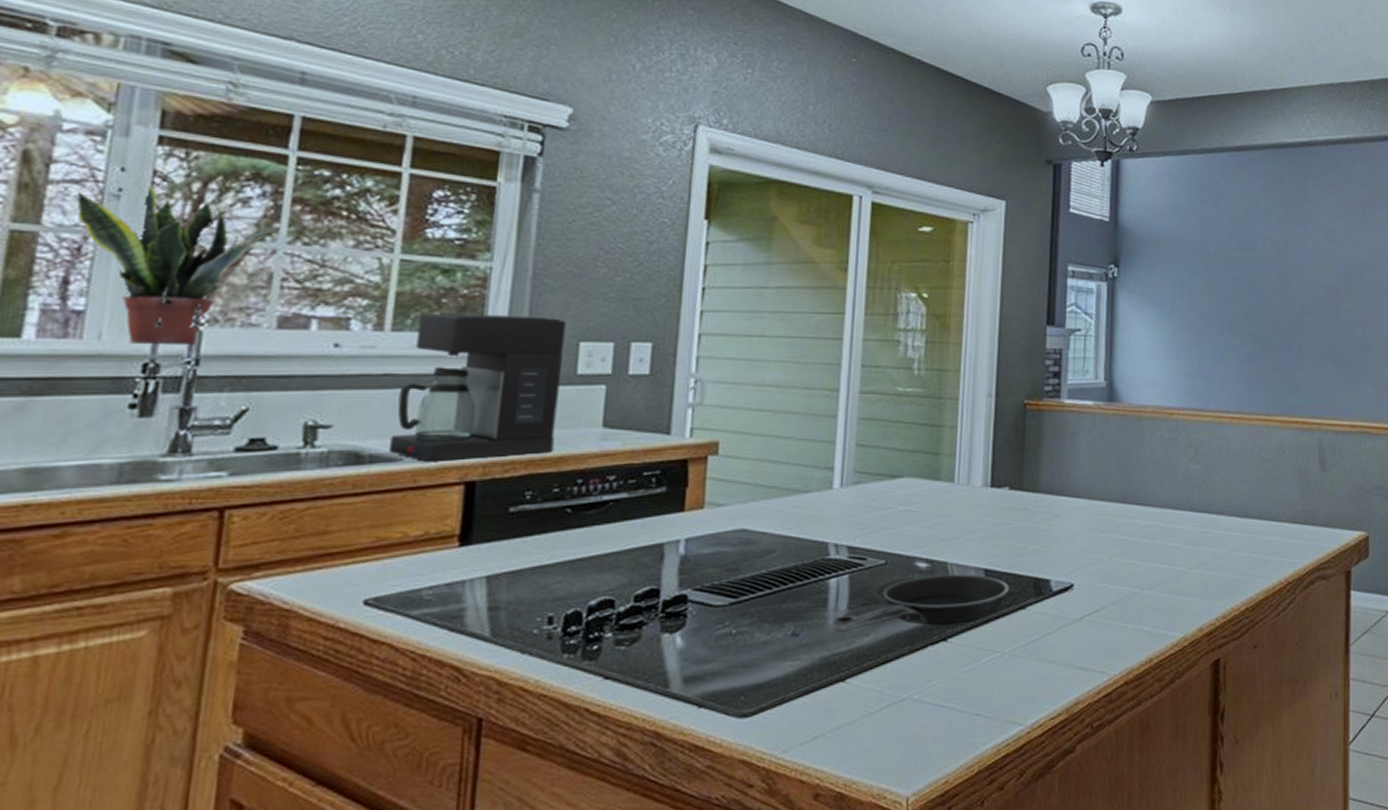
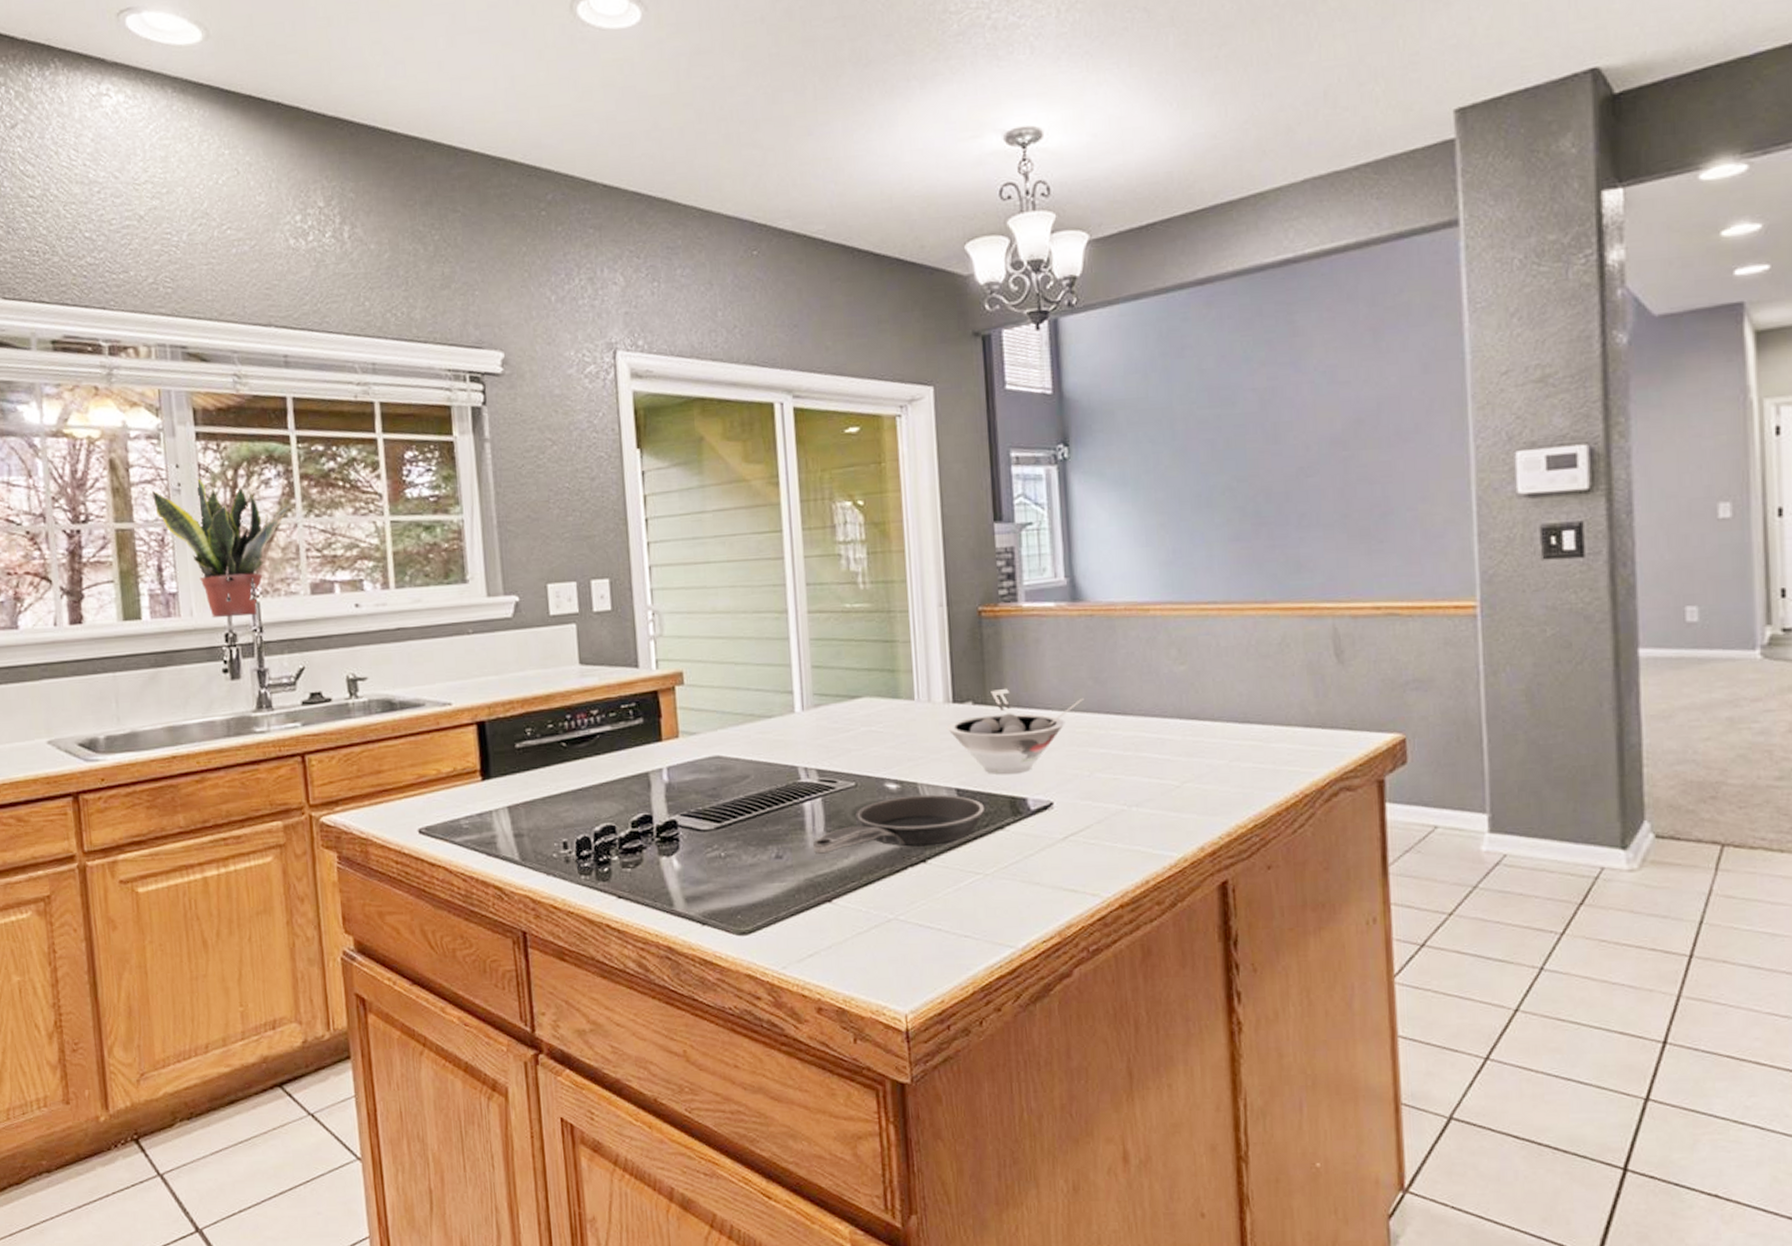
coffee maker: present [389,312,567,462] -> none [411,563,542,706]
bowl: none [982,476,1111,557] -> present [946,688,1084,775]

